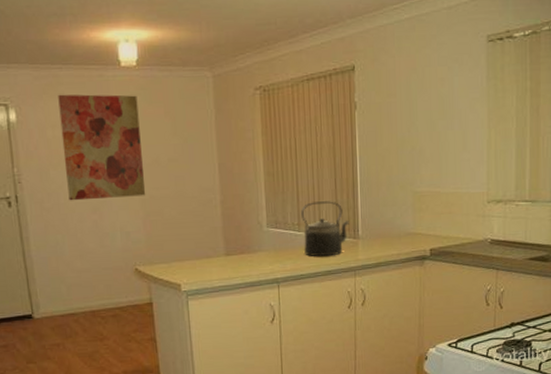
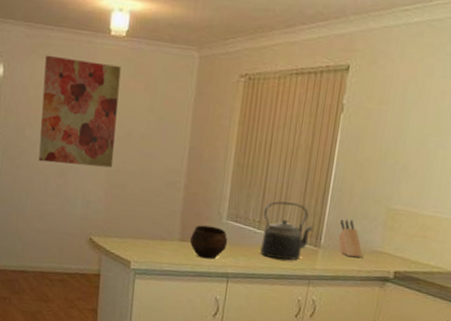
bowl: none [235,236,272,269] -> present [189,225,228,260]
knife block: none [373,207,399,243] -> present [338,219,363,258]

